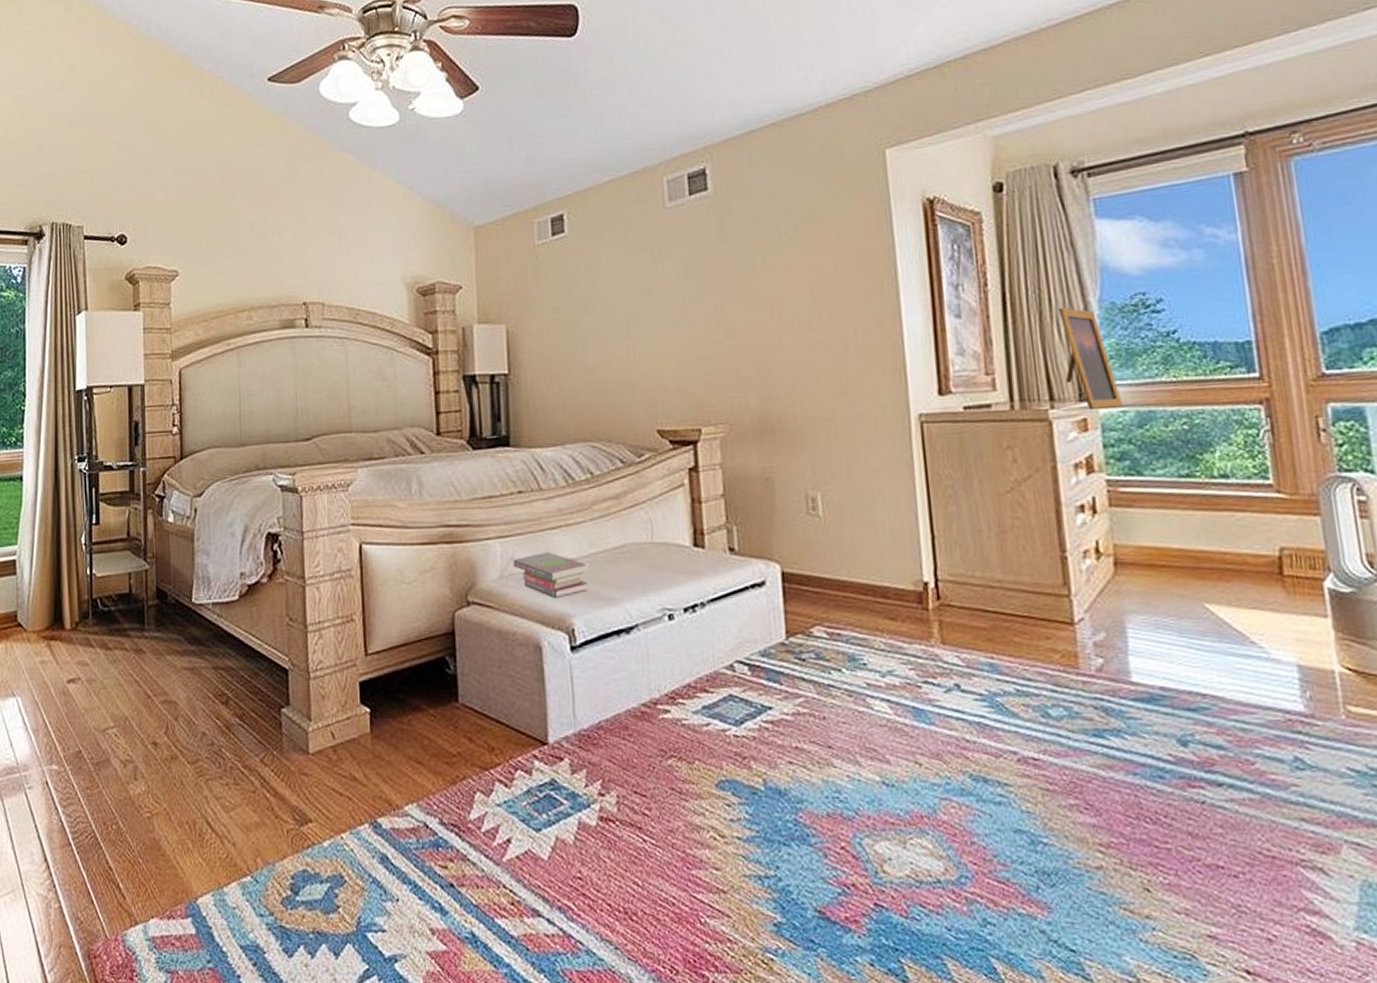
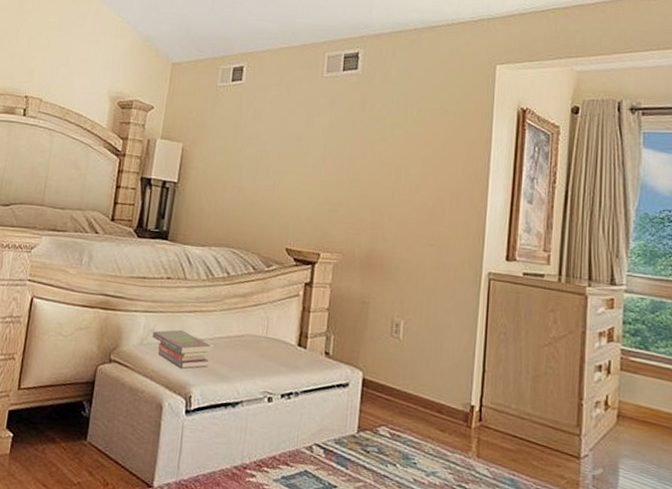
picture frame: present [1059,307,1123,409] -> none [603,210,642,295]

